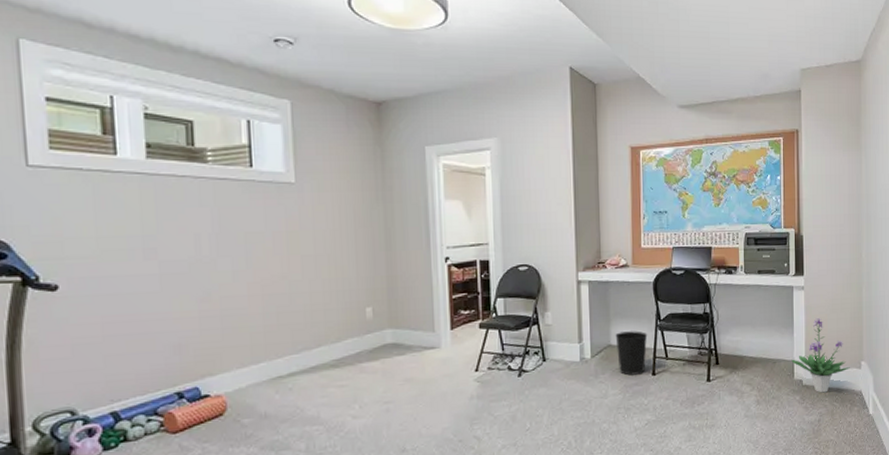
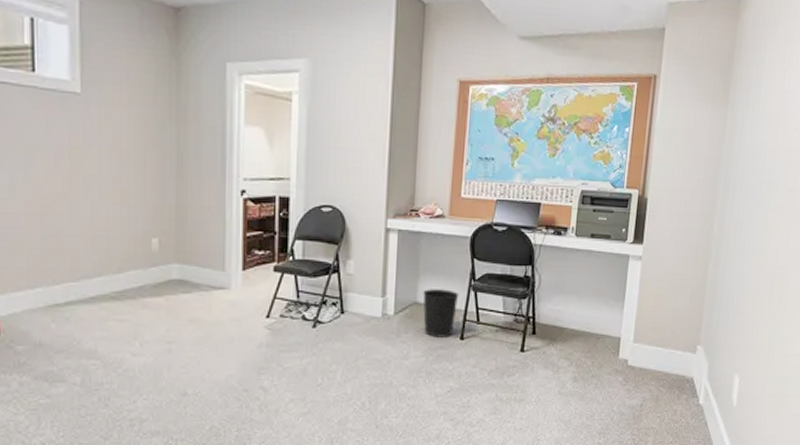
potted plant: present [791,317,850,393] -> none [618,292,683,376]

